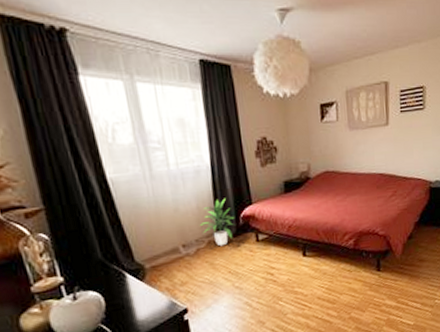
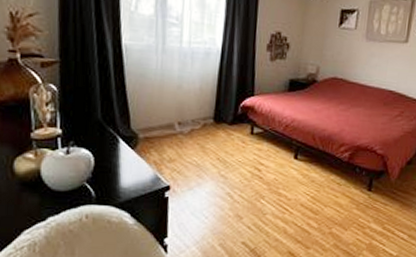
indoor plant: present [199,198,235,247] -> none [198,84,235,132]

